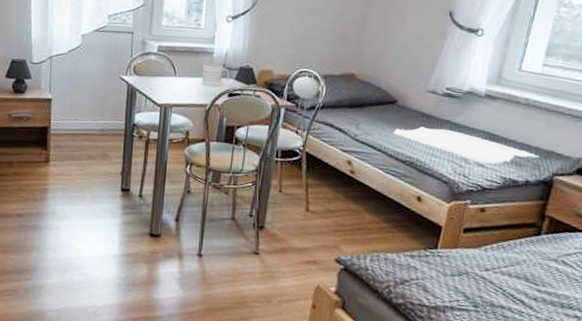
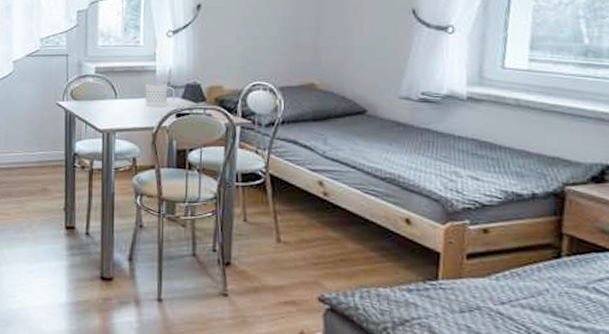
towel: present [393,126,539,164] -> none [367,138,543,176]

